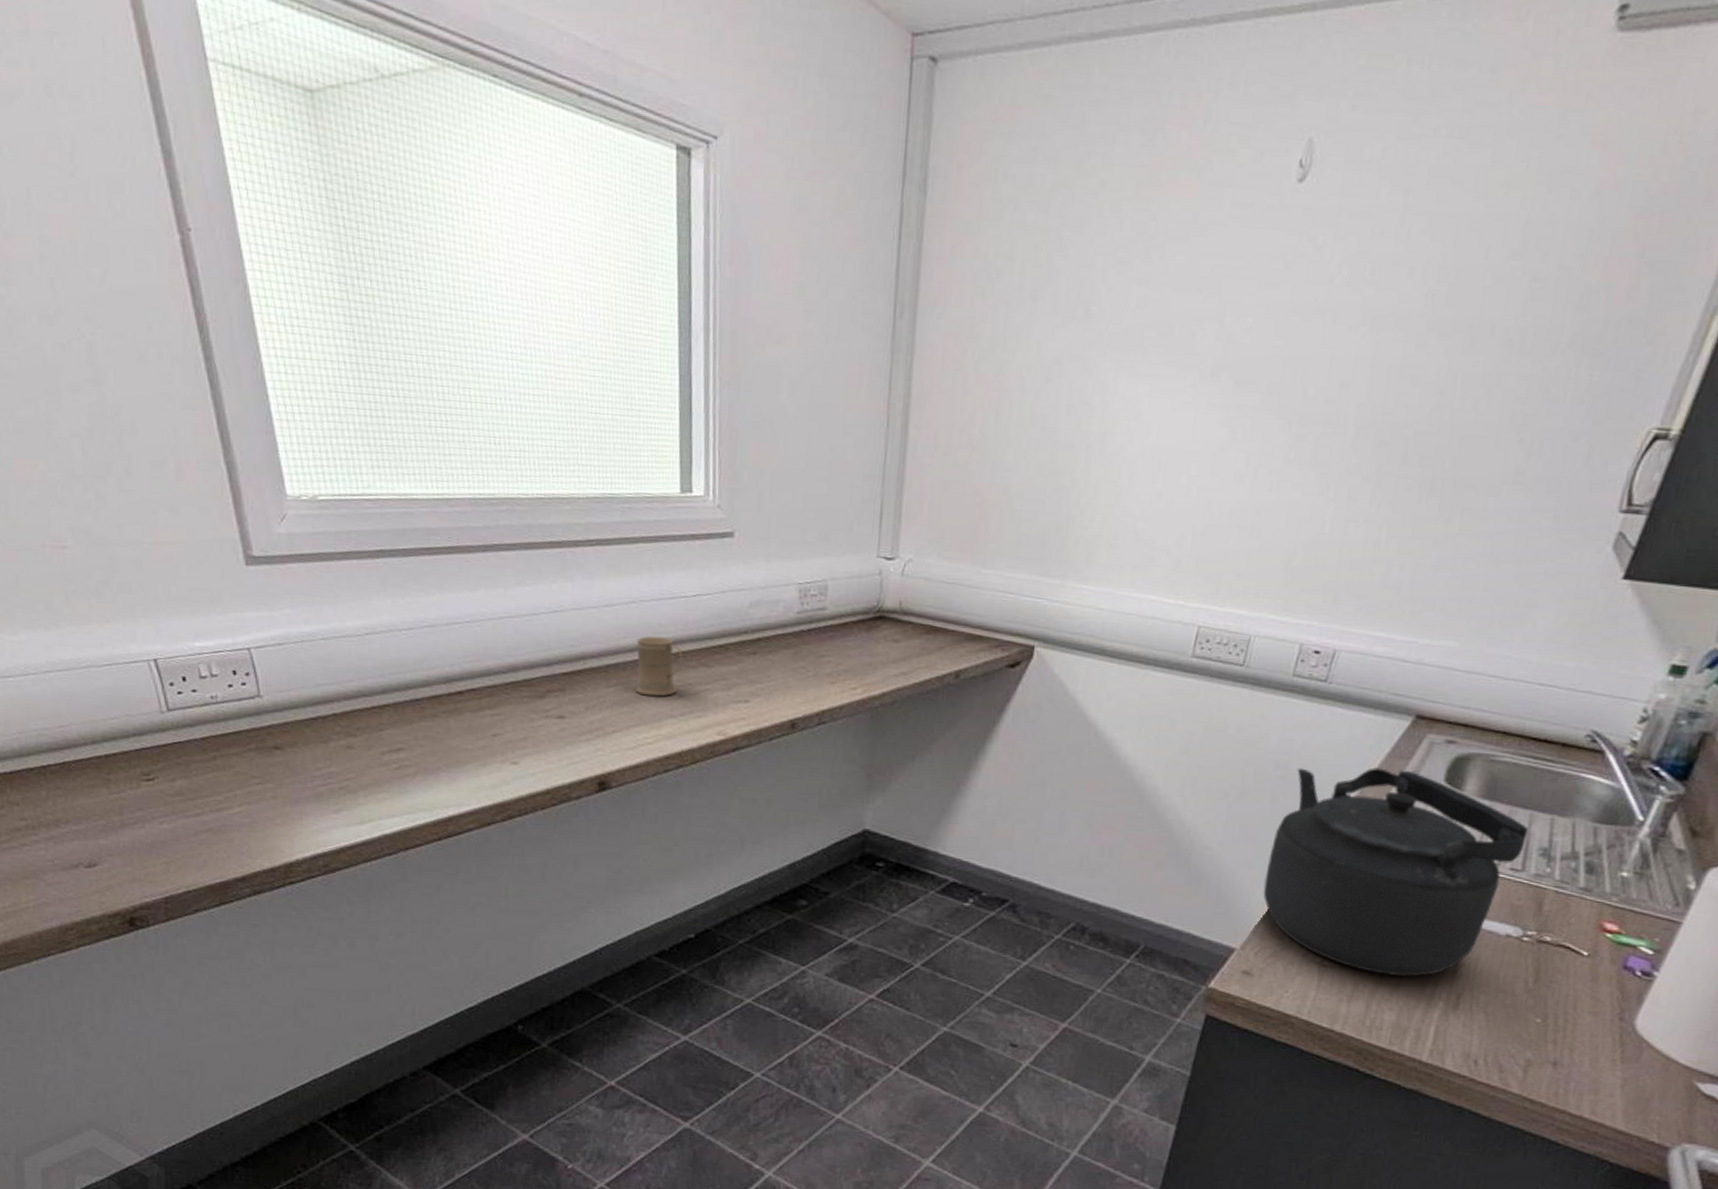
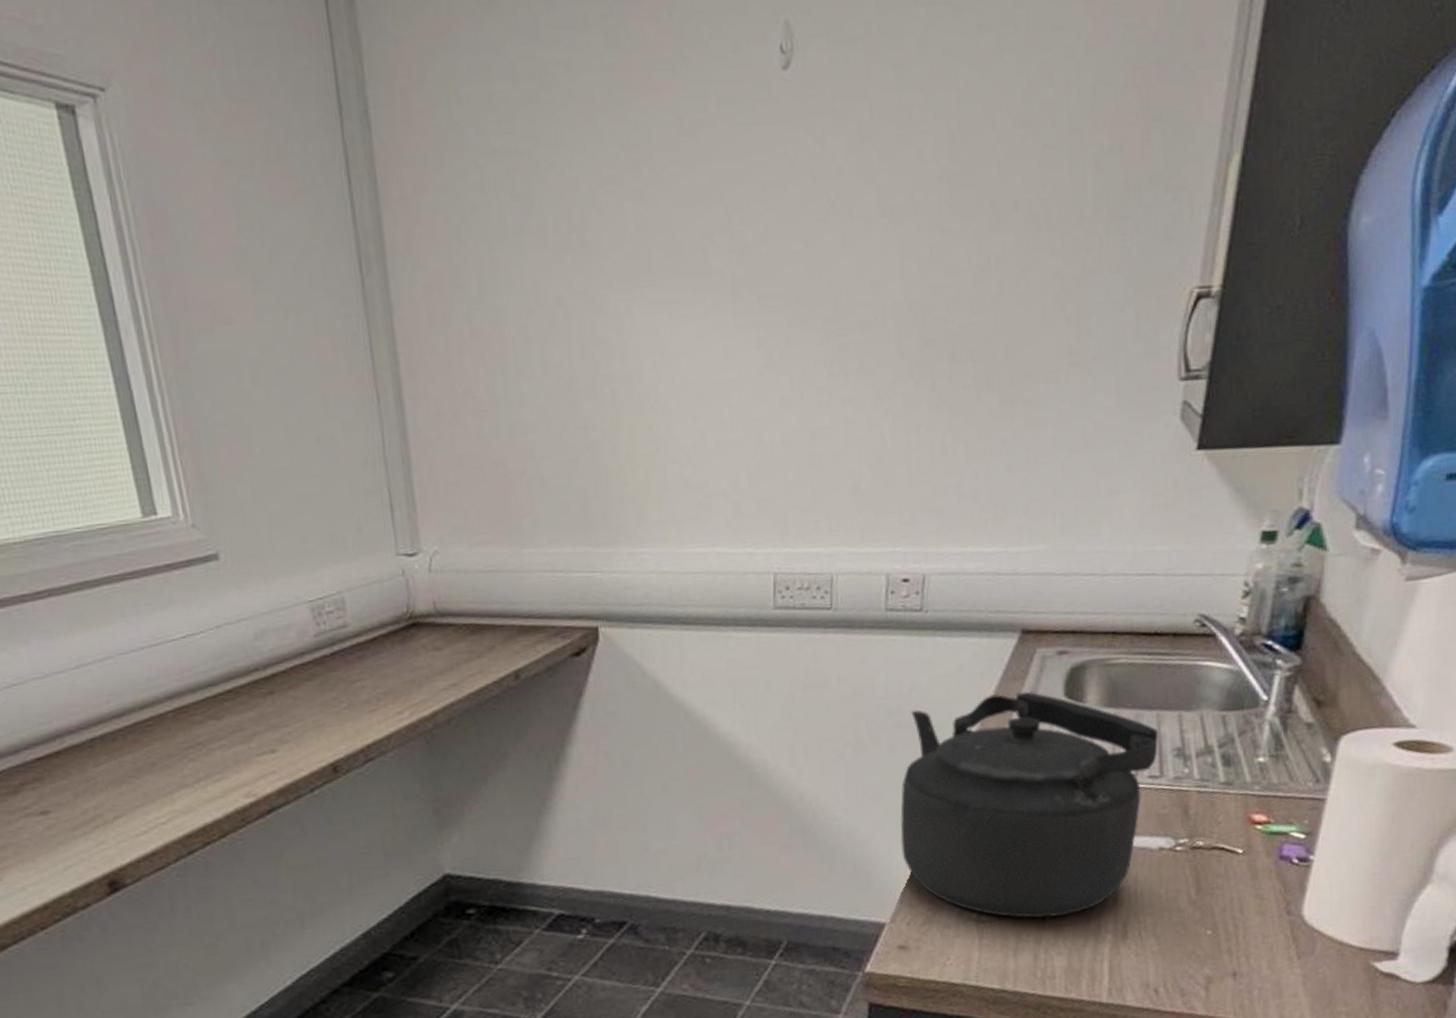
mug: present [634,636,683,697] -> none [123,692,186,768]

